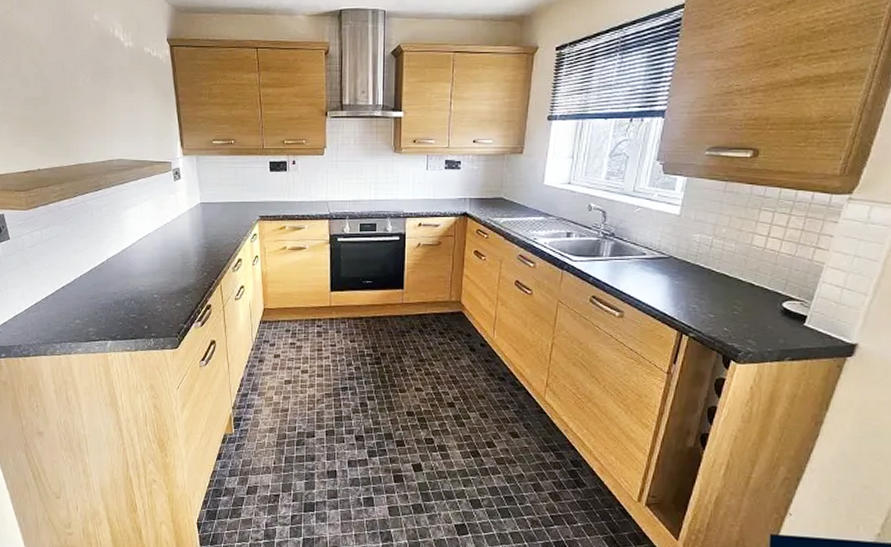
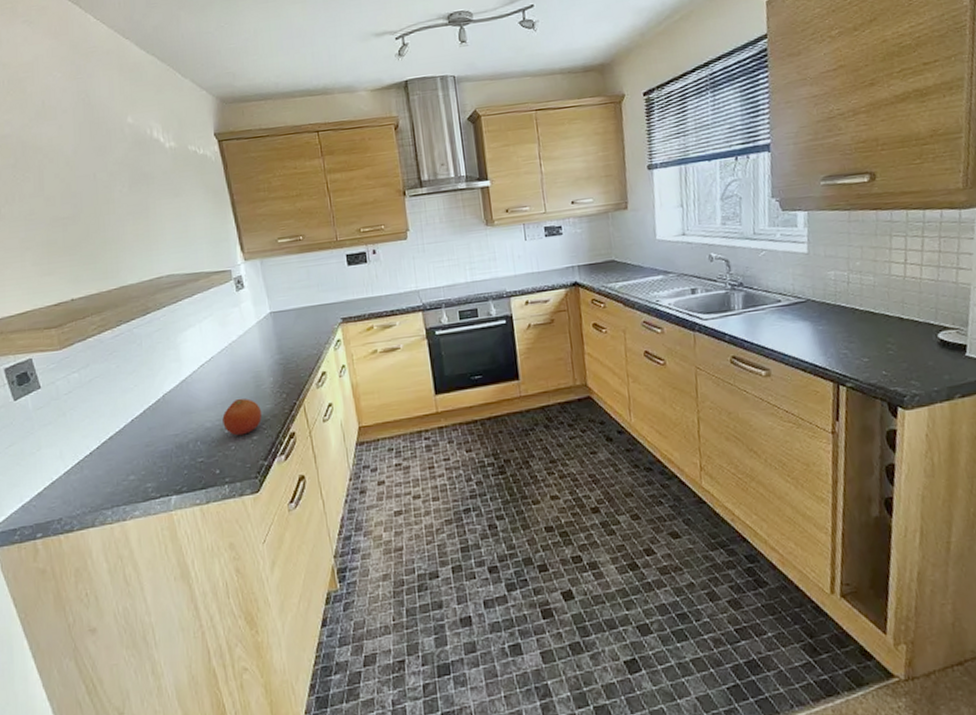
fruit: none [153,270,186,301] -> present [222,398,262,436]

